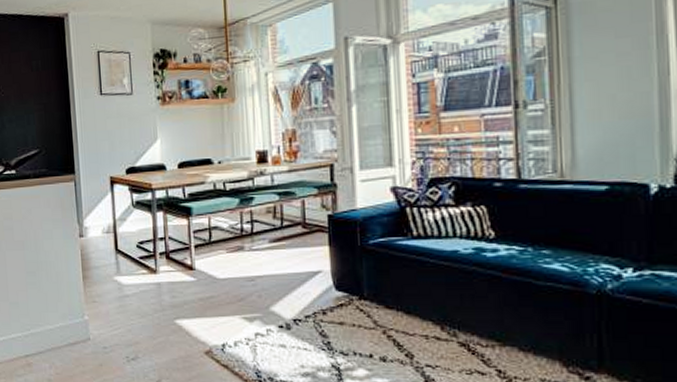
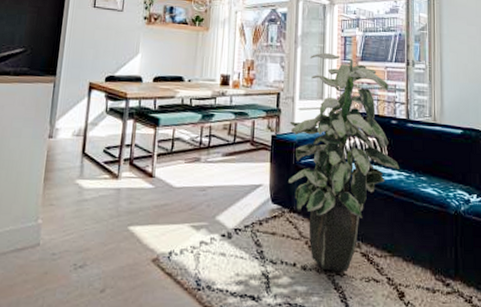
indoor plant: none [349,107,510,363] -> present [288,53,400,271]

